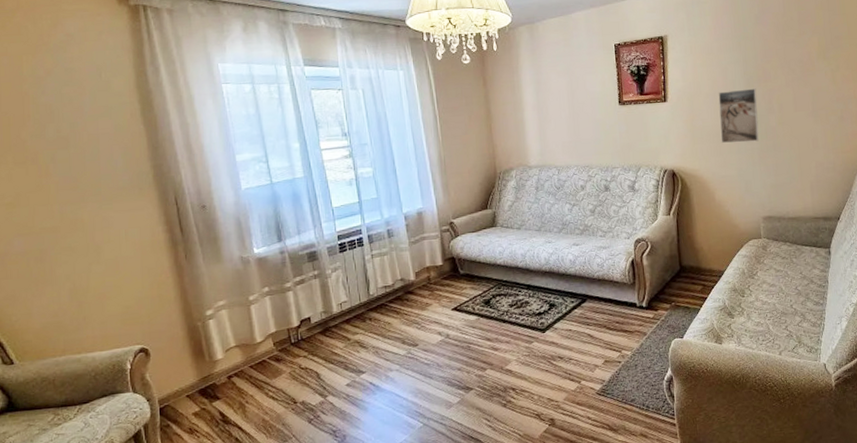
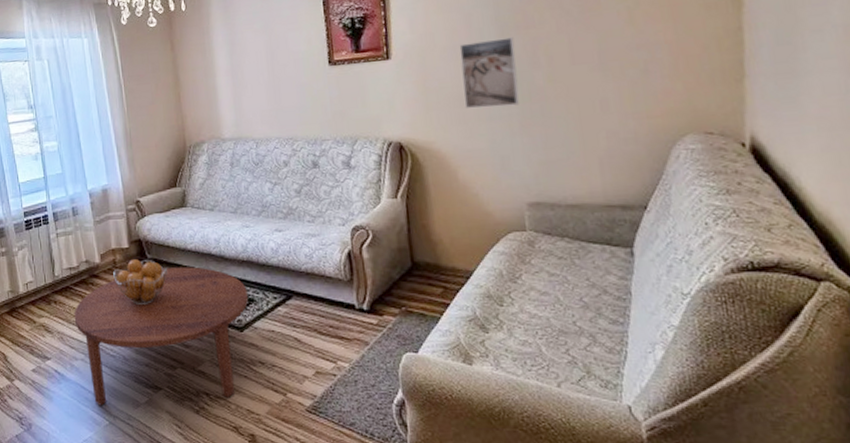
coffee table: none [389,279,550,411] -> present [74,267,248,406]
fruit basket: none [428,274,479,317] -> present [113,259,168,306]

